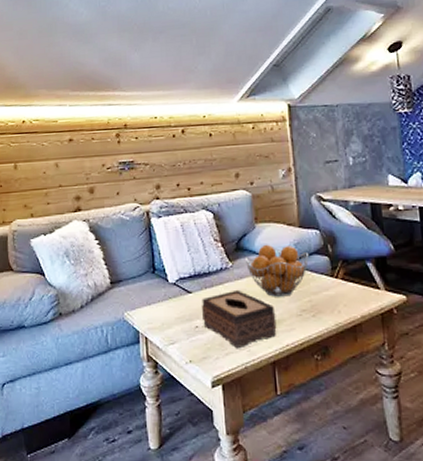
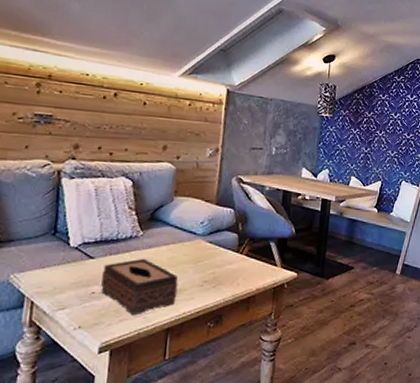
fruit basket: present [244,244,309,297] -> none [157,217,220,268]

